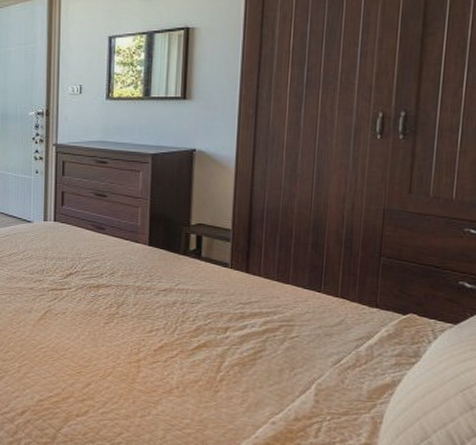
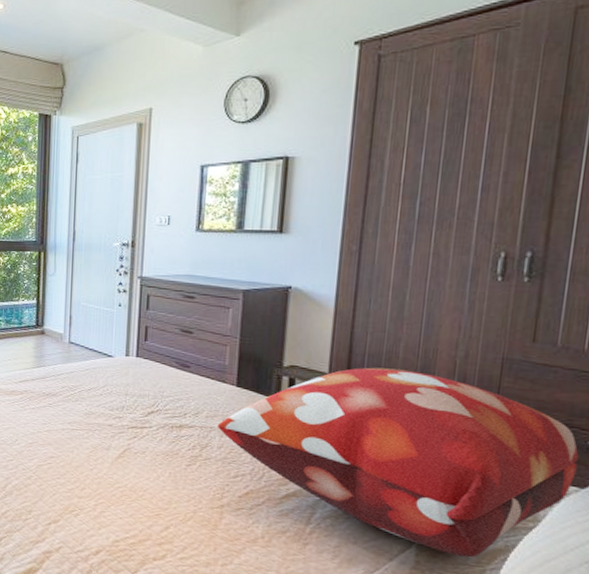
decorative pillow: none [132,222,452,394] -> present [217,367,579,558]

